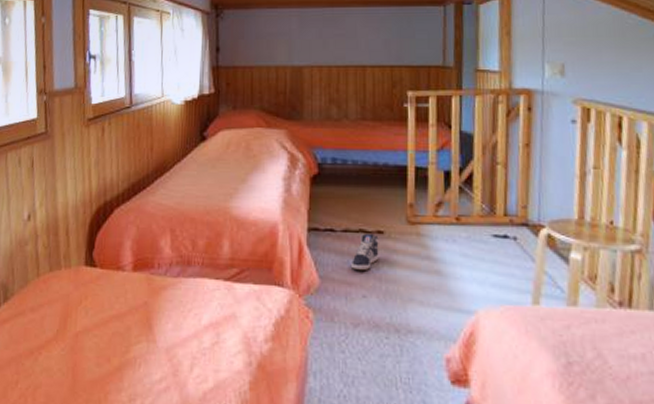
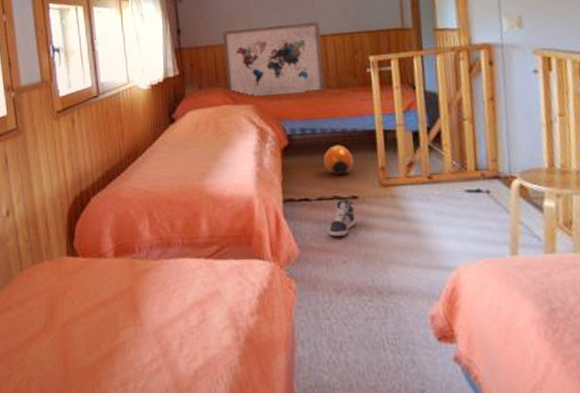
wall art: none [261,51,361,123] -> present [222,21,326,96]
ball: none [353,177,383,208] -> present [323,144,354,174]

